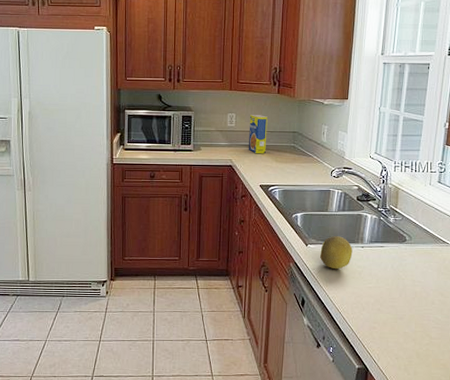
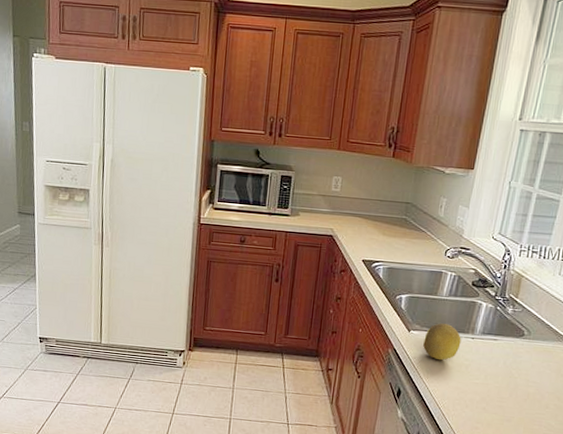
legume: present [248,115,267,153] -> none [352,179,378,225]

